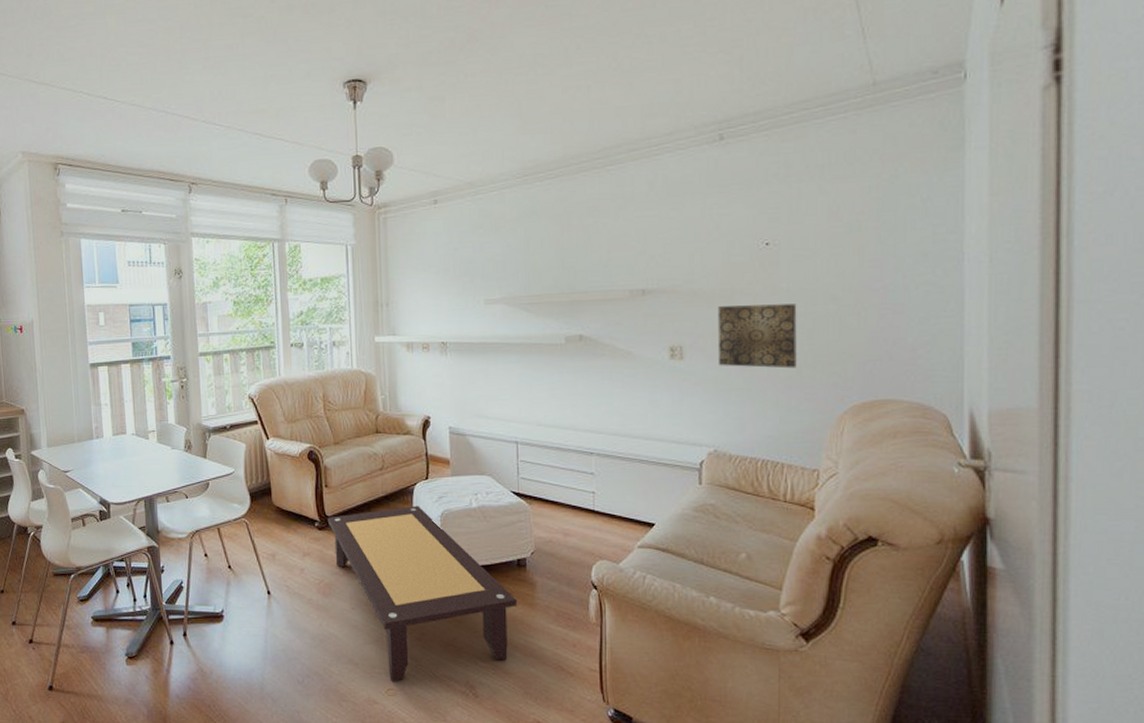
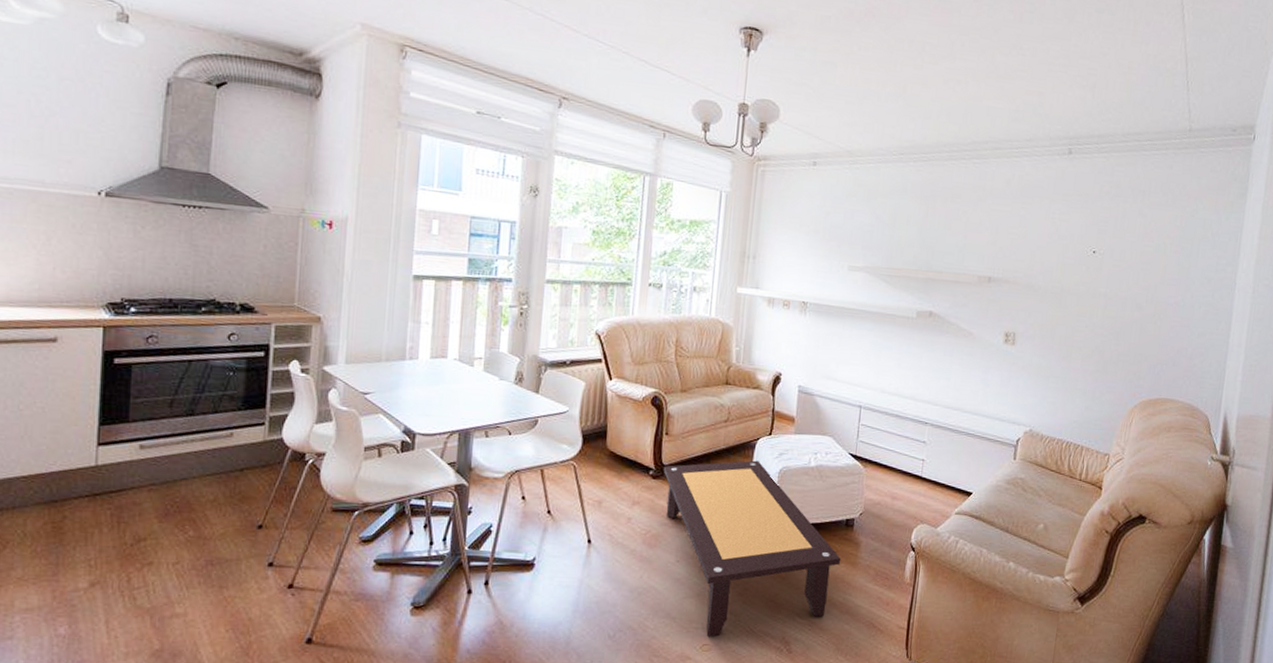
wall art: present [717,303,797,369] -> none [1043,301,1111,364]

